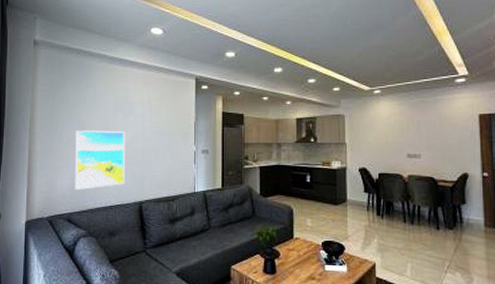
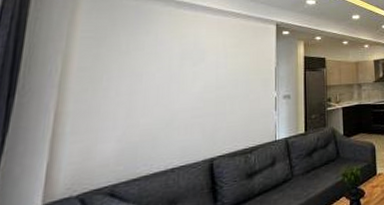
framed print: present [75,130,126,191] -> none [123,80,195,155]

